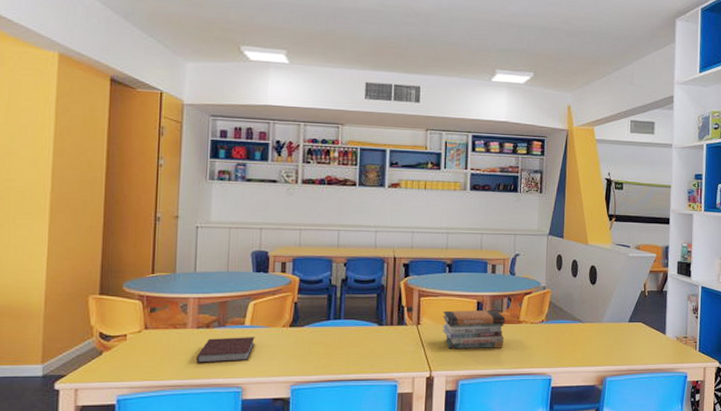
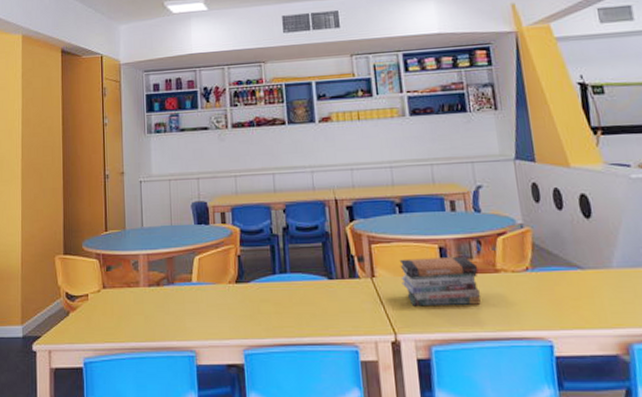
notebook: present [197,337,255,363] -> none [151,295,203,324]

